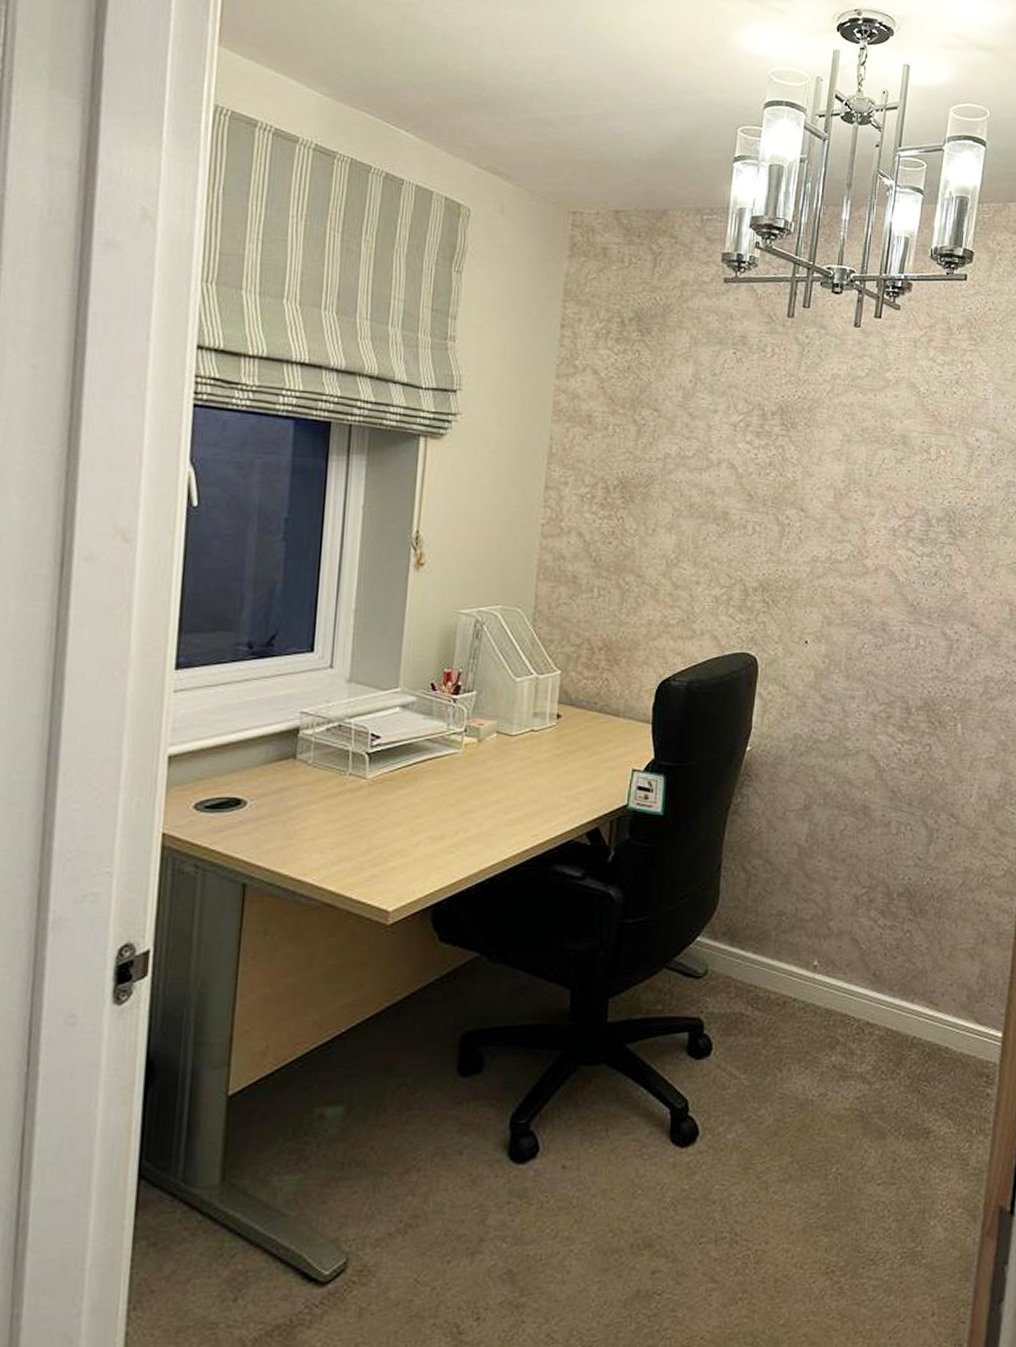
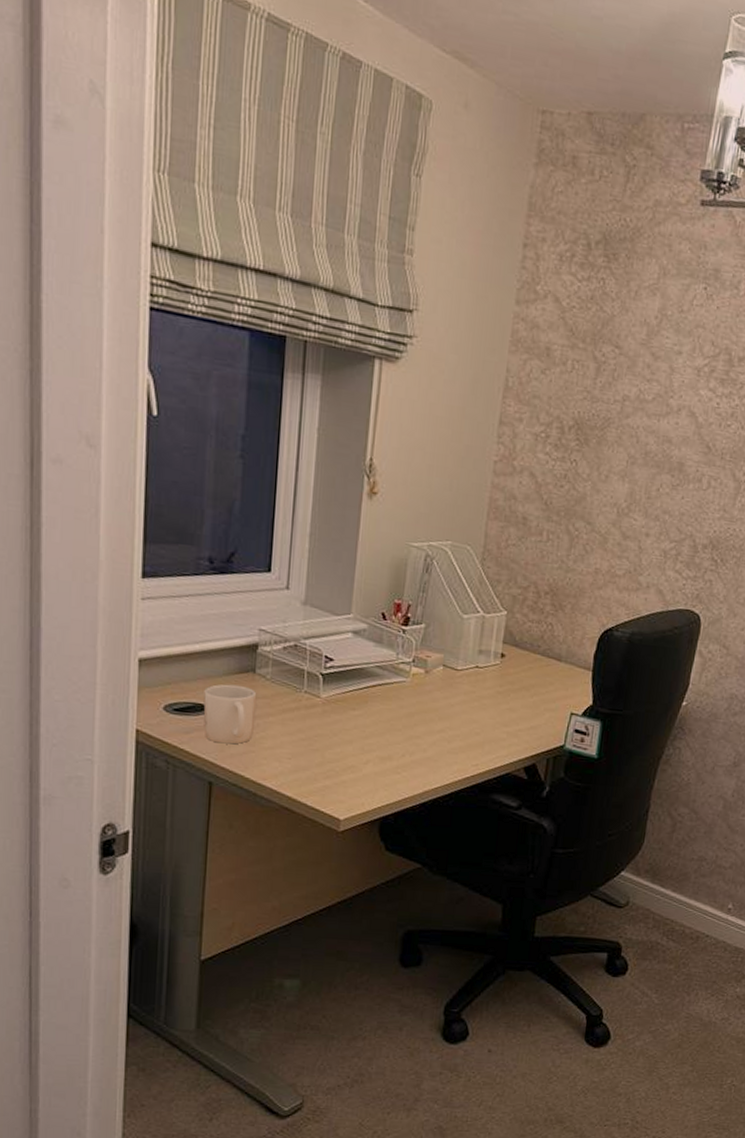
mug: none [238,774,298,839] -> present [203,684,257,745]

